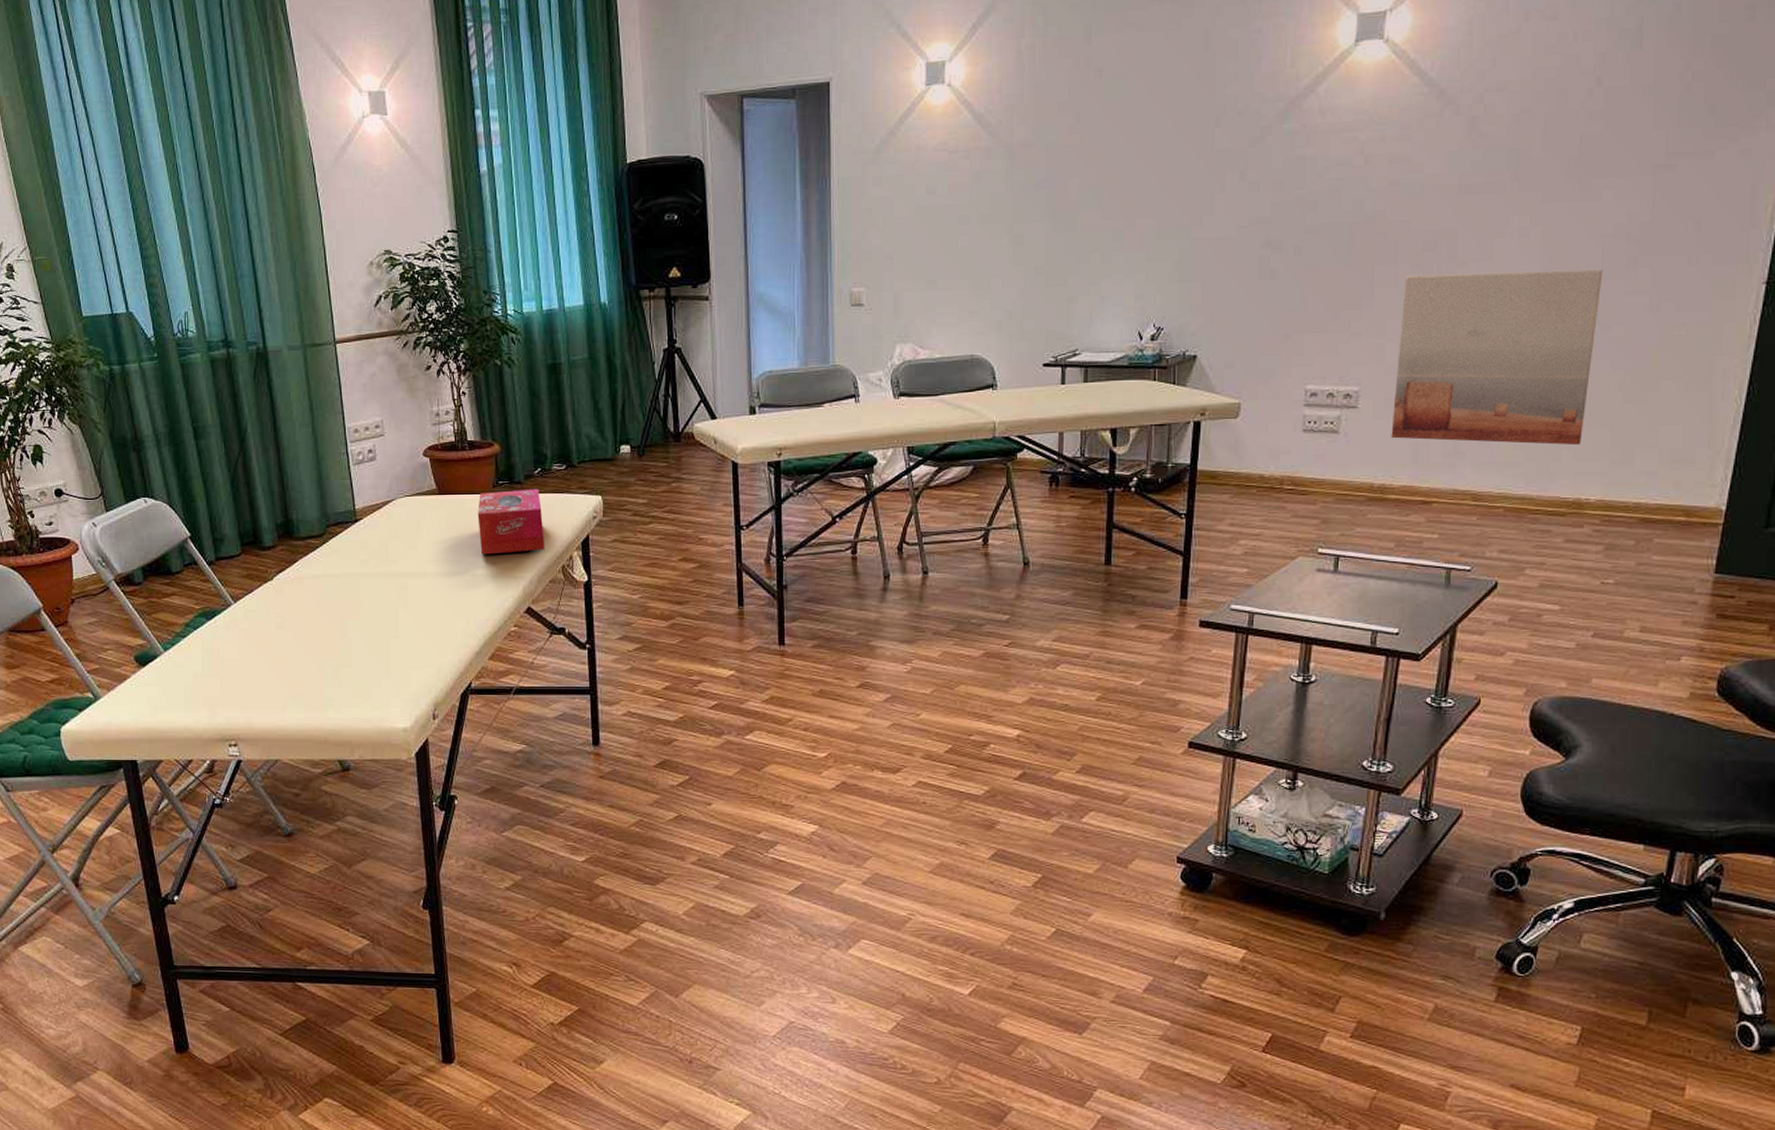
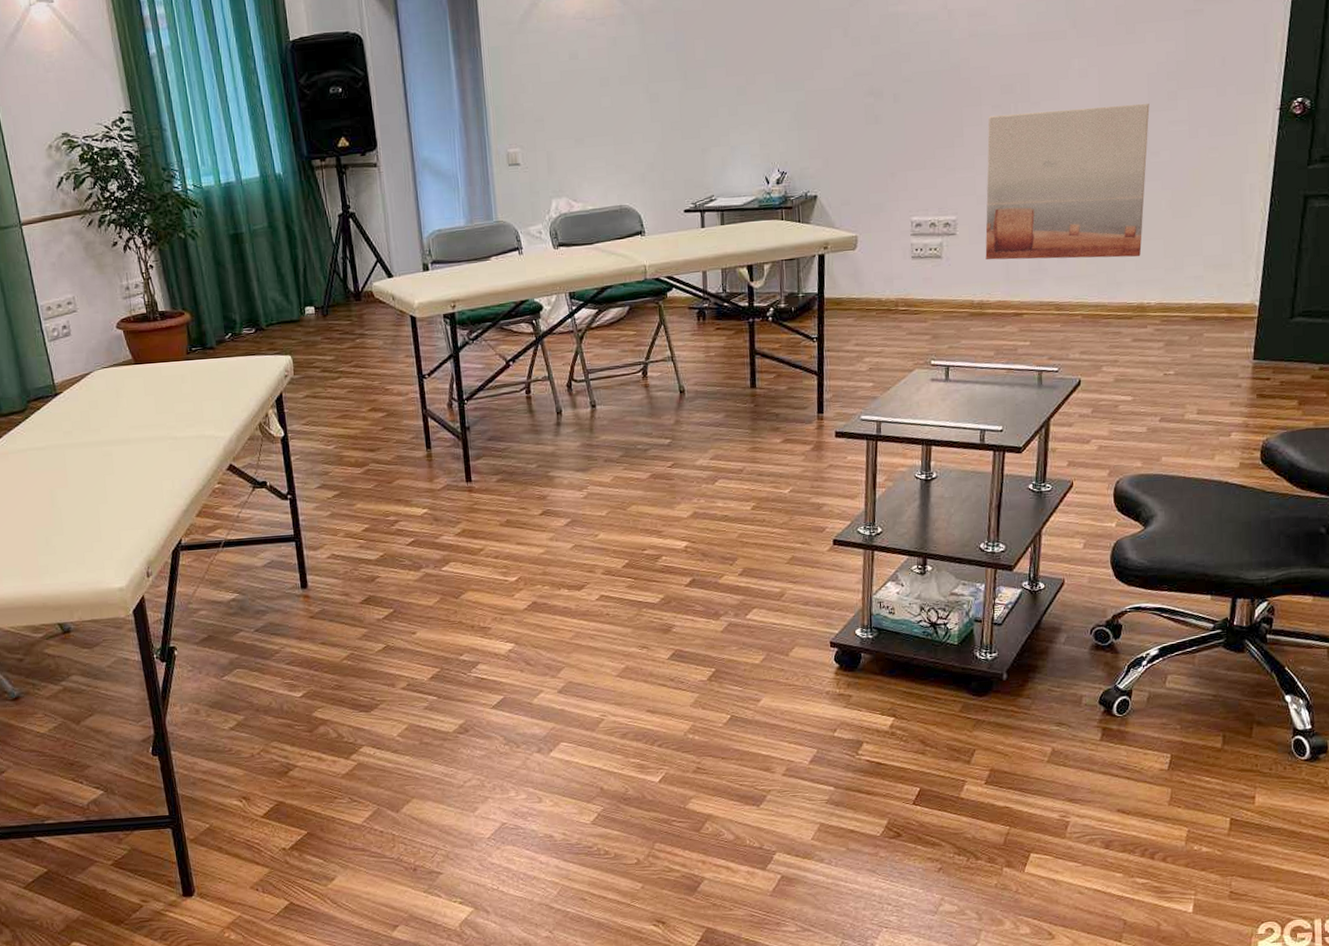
tissue box: present [477,488,544,555] -> none [174,352,241,419]

